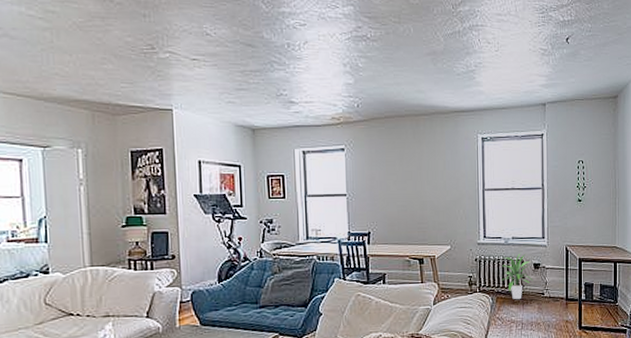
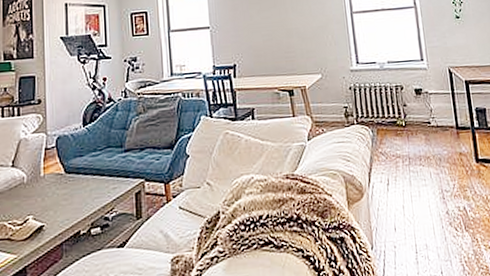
indoor plant: present [501,253,533,299] -> none [379,78,417,131]

